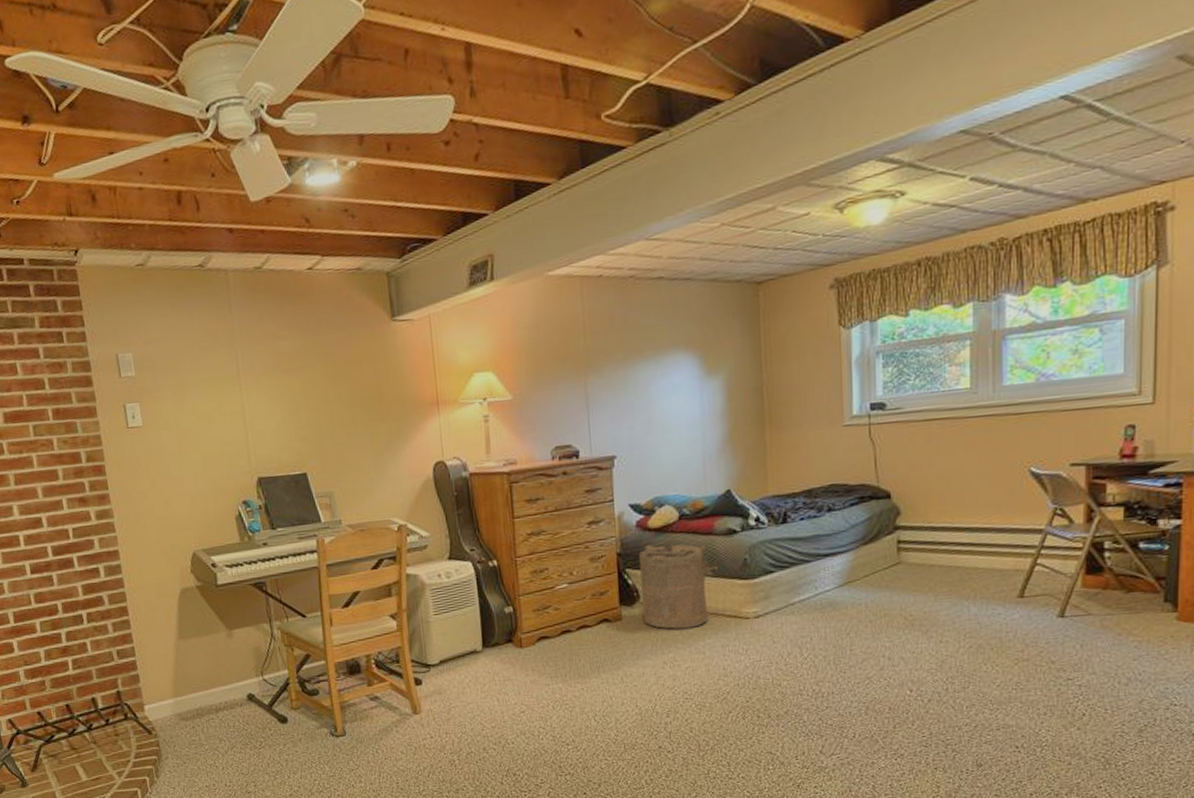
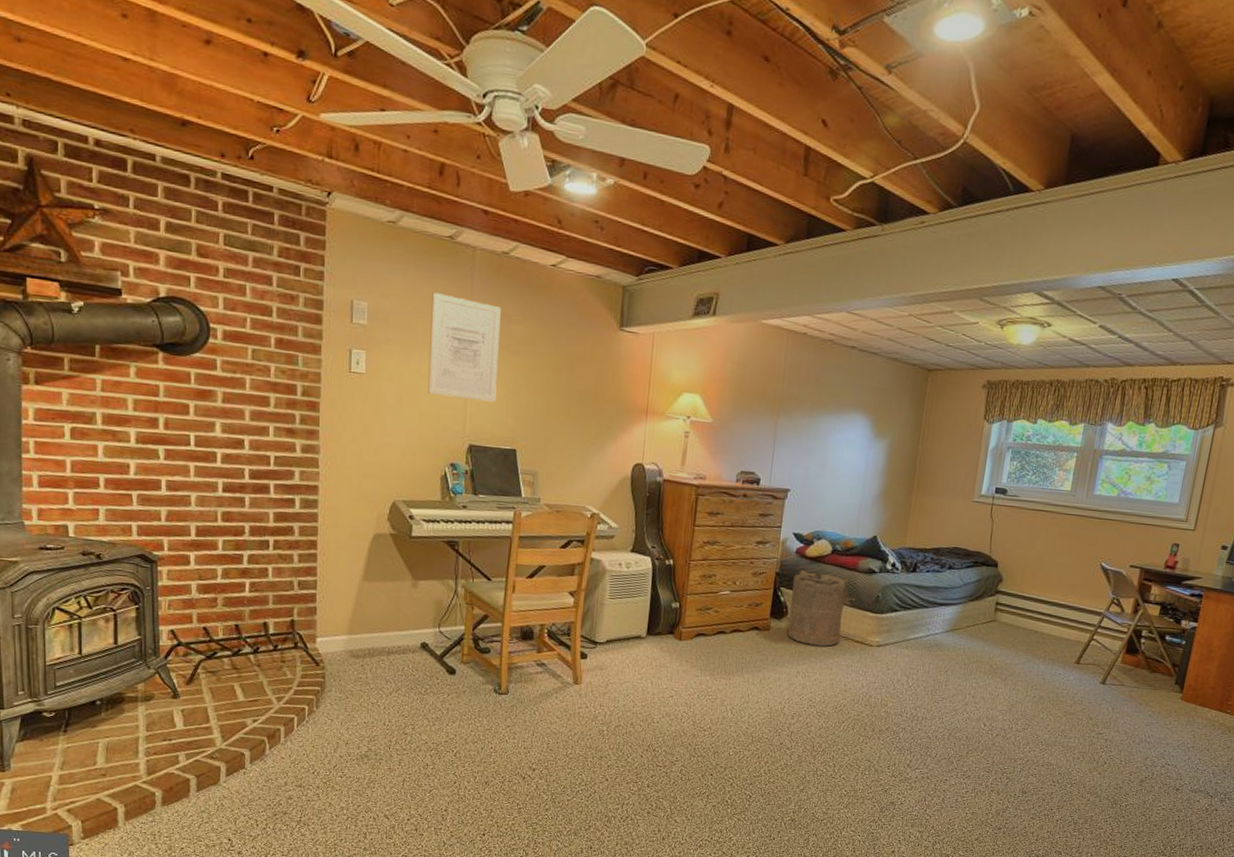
wall art: none [193,325,277,434] -> present [428,293,501,402]

